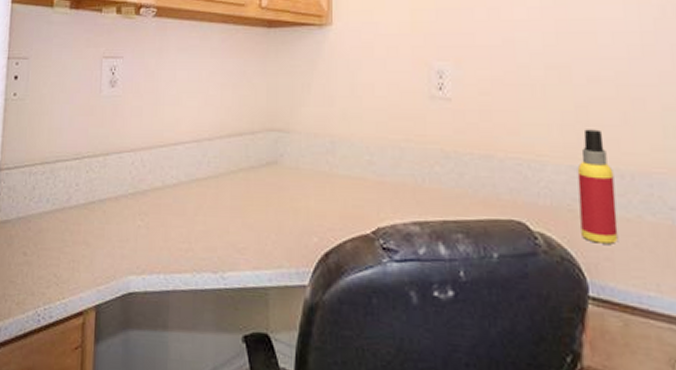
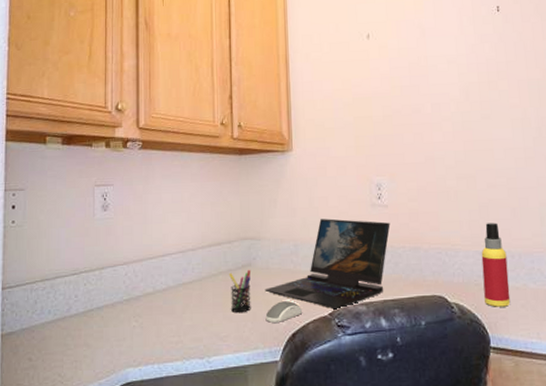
pen holder: none [251,168,278,222] -> present [229,269,251,314]
laptop: none [293,111,454,227] -> present [264,218,391,310]
computer mouse: none [293,211,339,237] -> present [265,301,303,323]

